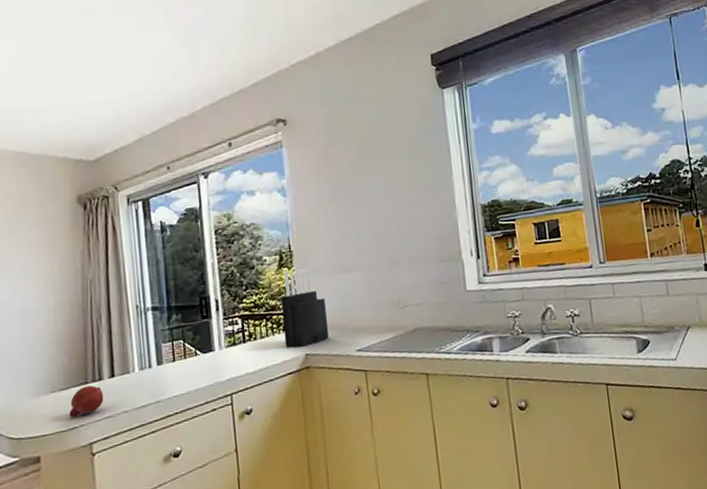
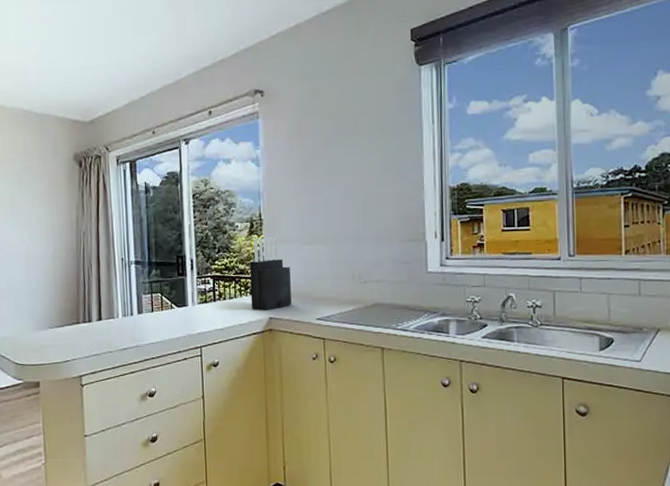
fruit: present [69,385,104,417] -> none [64,326,92,351]

